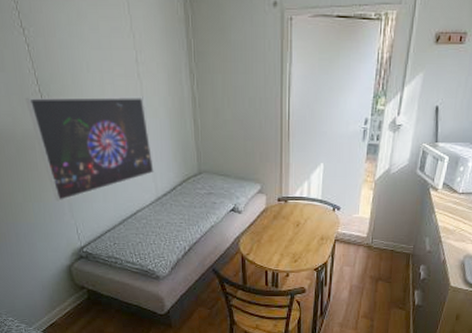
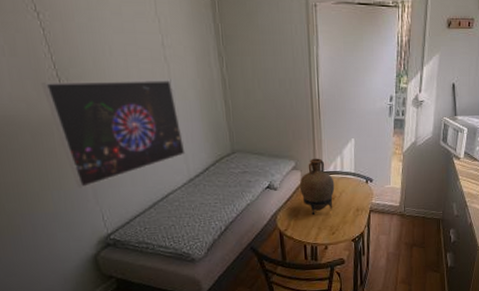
vase: none [265,182,300,242] -> present [300,158,335,216]

